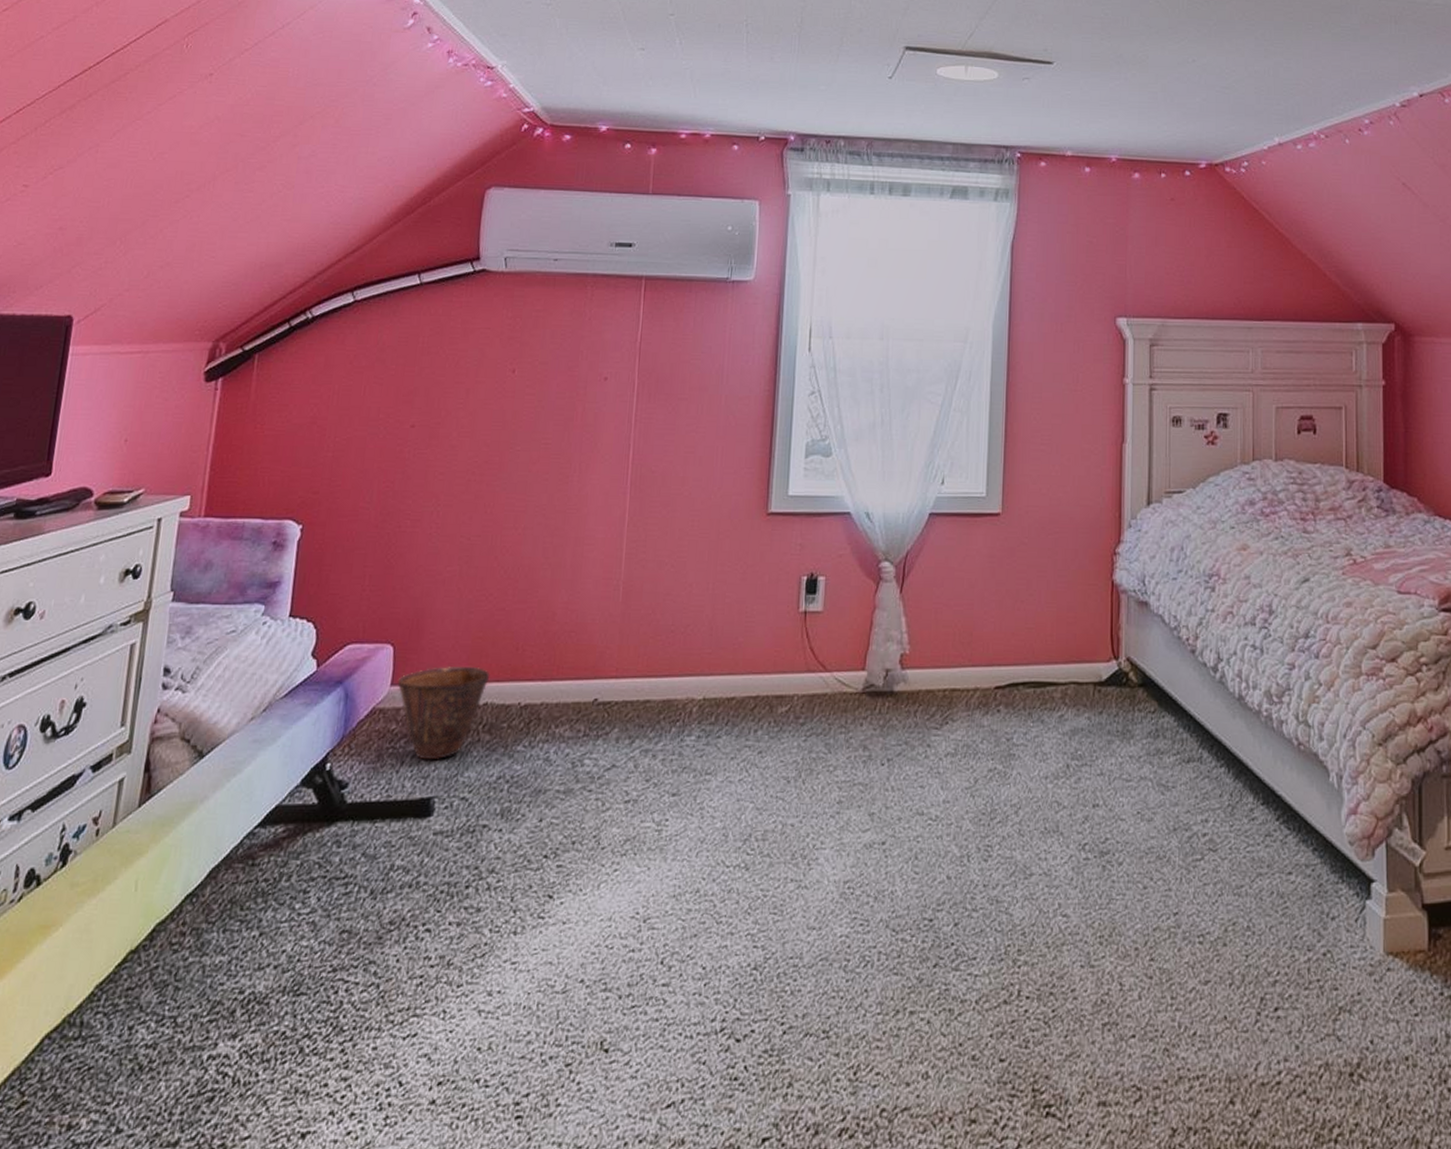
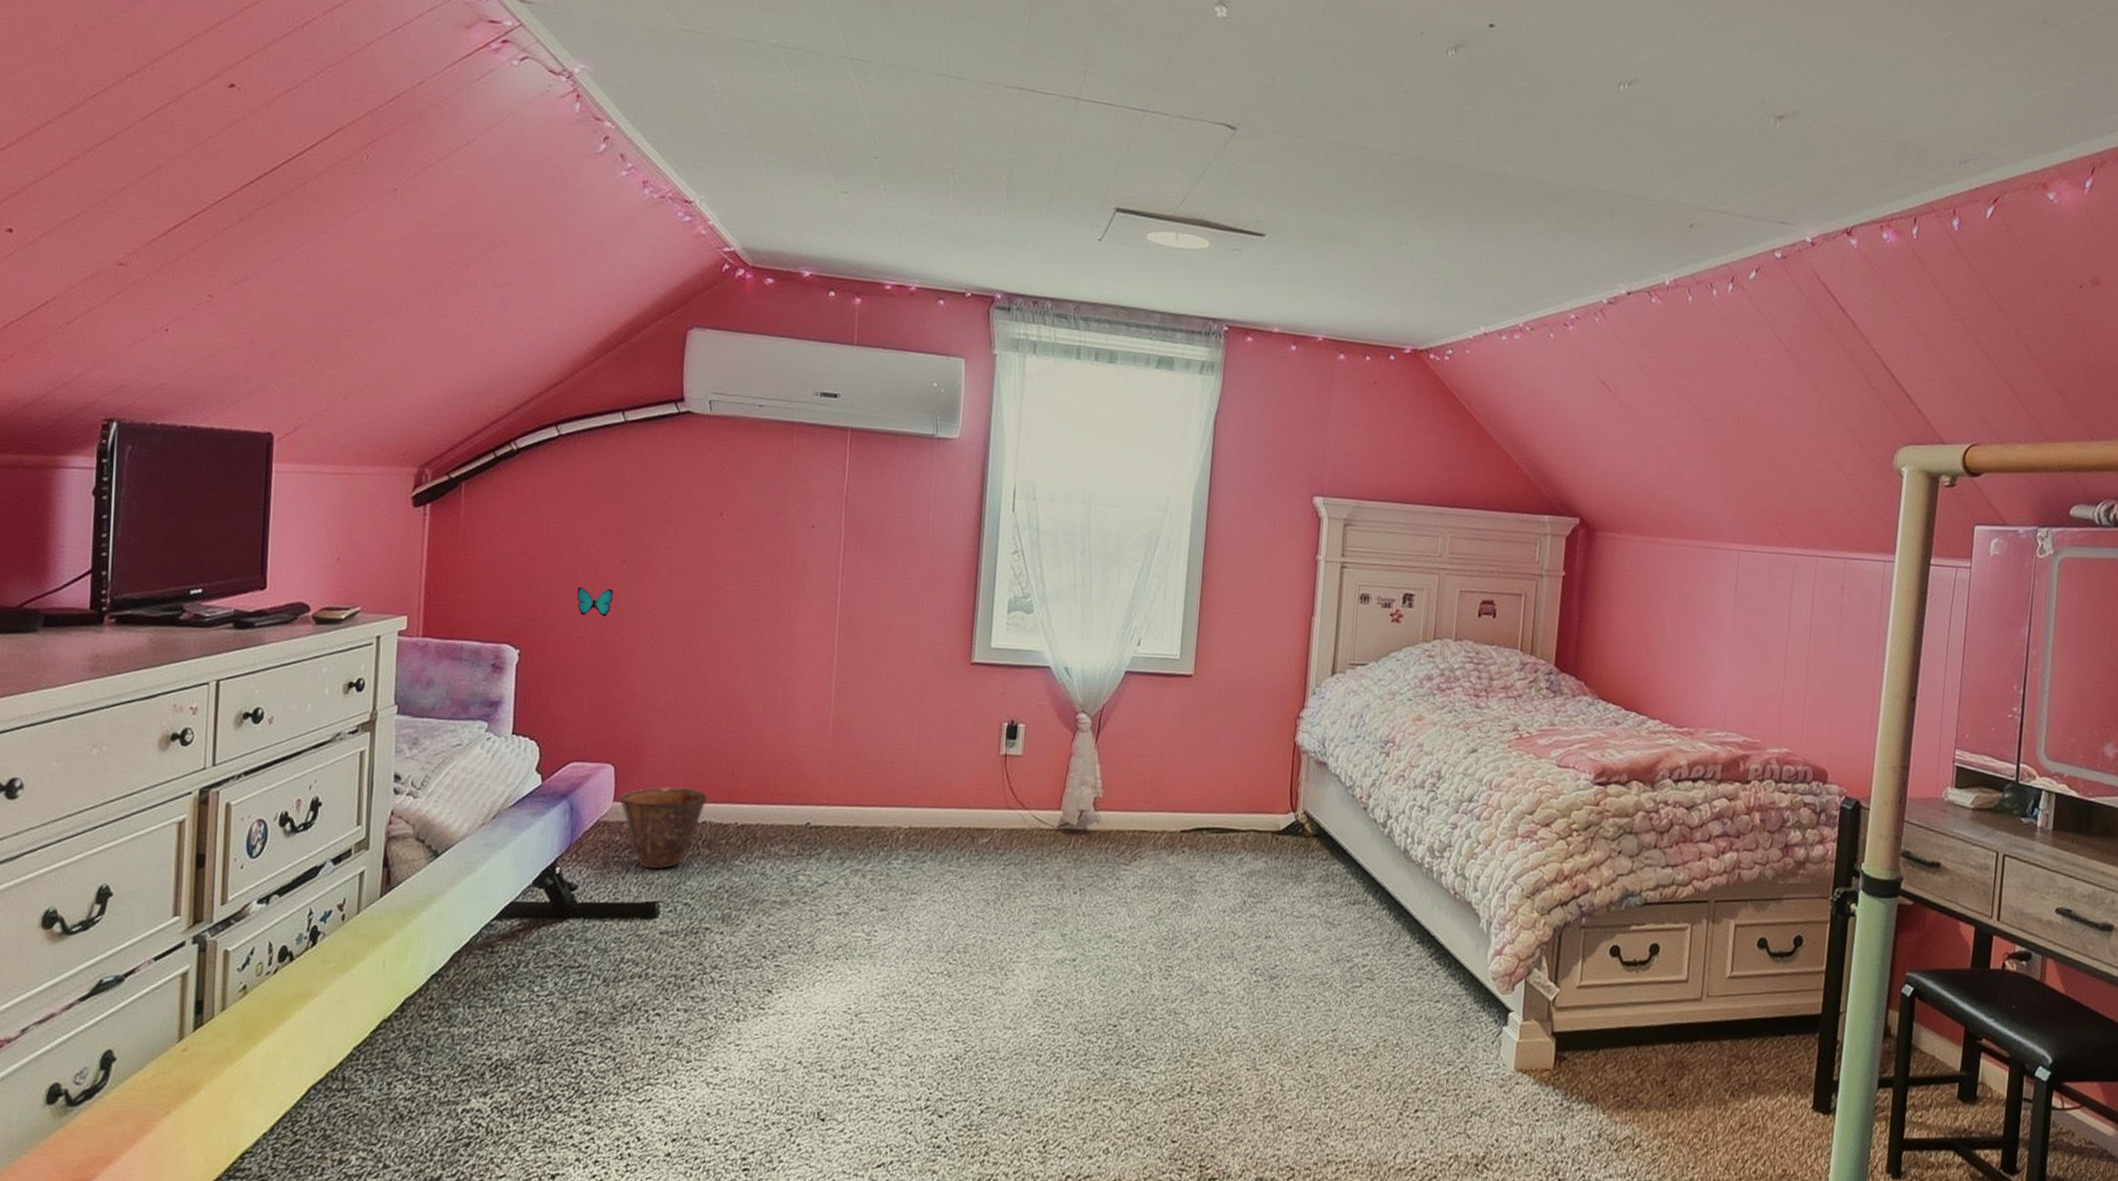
decorative butterfly: none [363,455,401,486] -> present [577,587,613,617]

